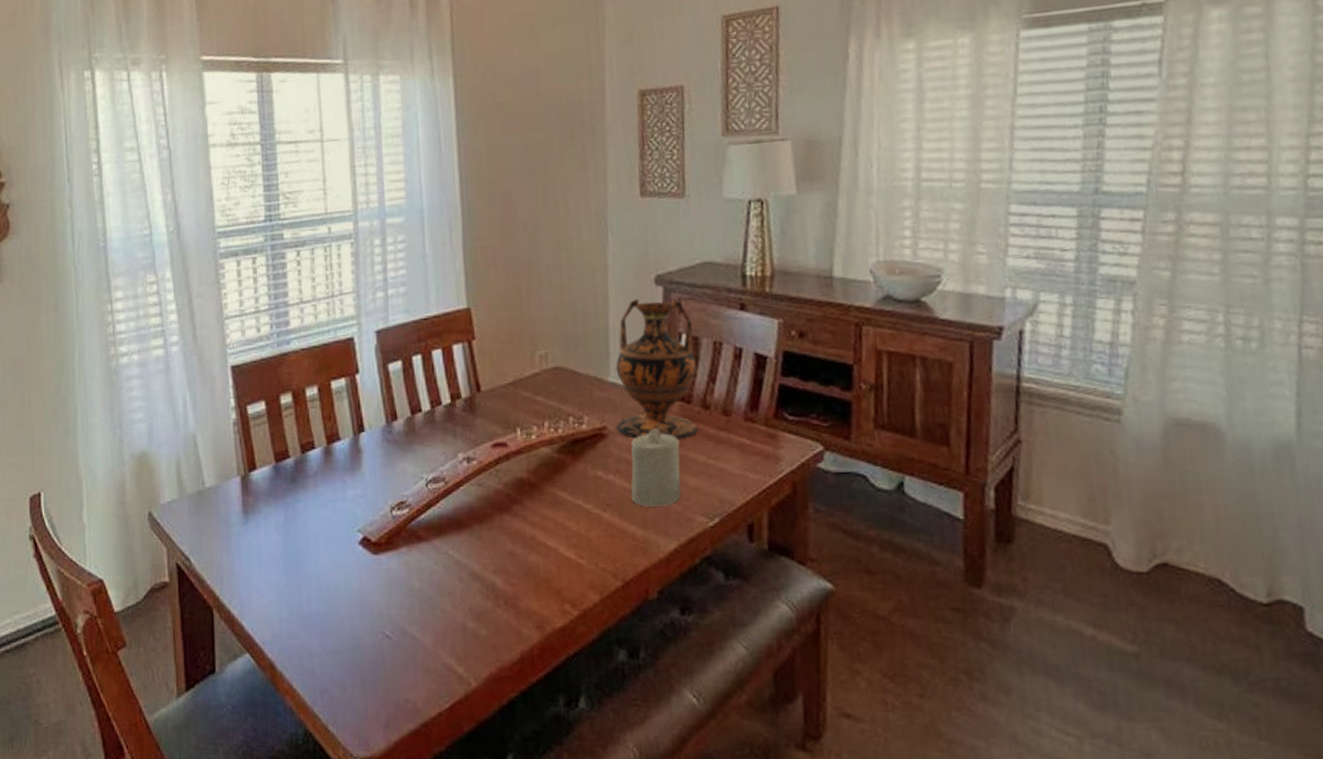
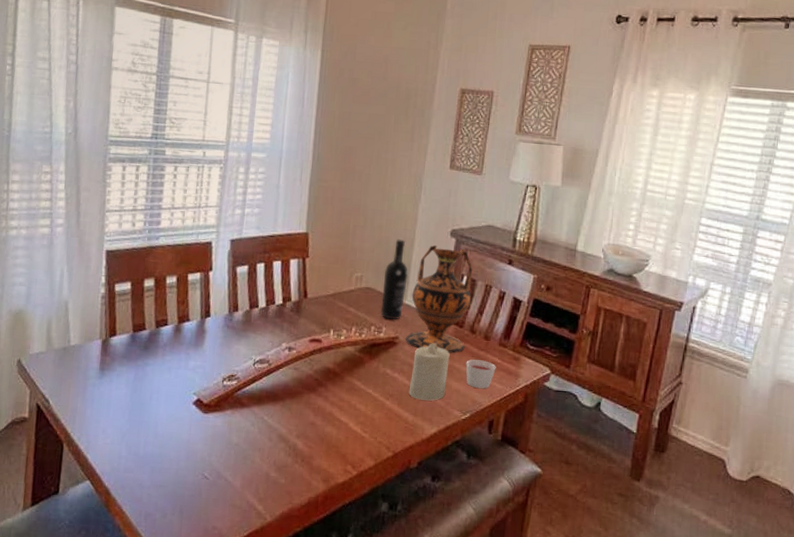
wine bottle: none [574,298,608,406] -> present [380,239,409,320]
candle: none [703,443,746,483] -> present [465,359,496,389]

